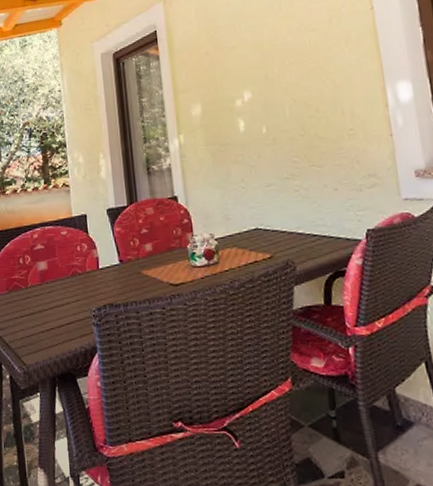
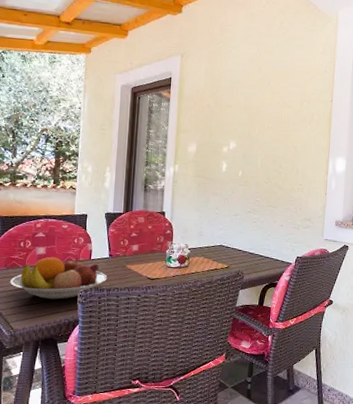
fruit bowl: none [14,269,122,324] -> present [10,256,108,300]

